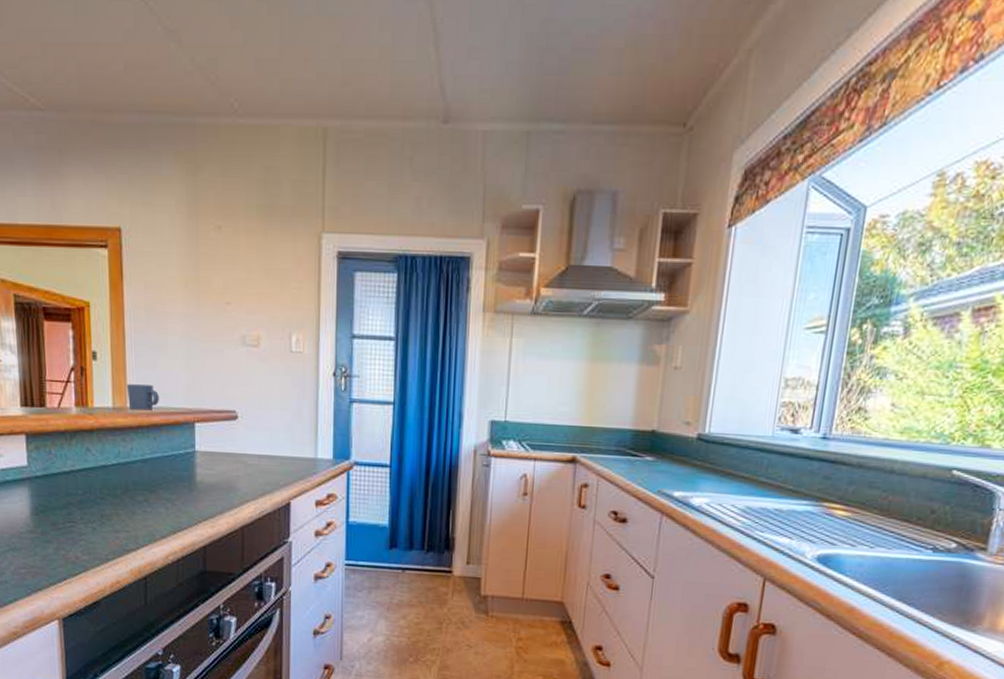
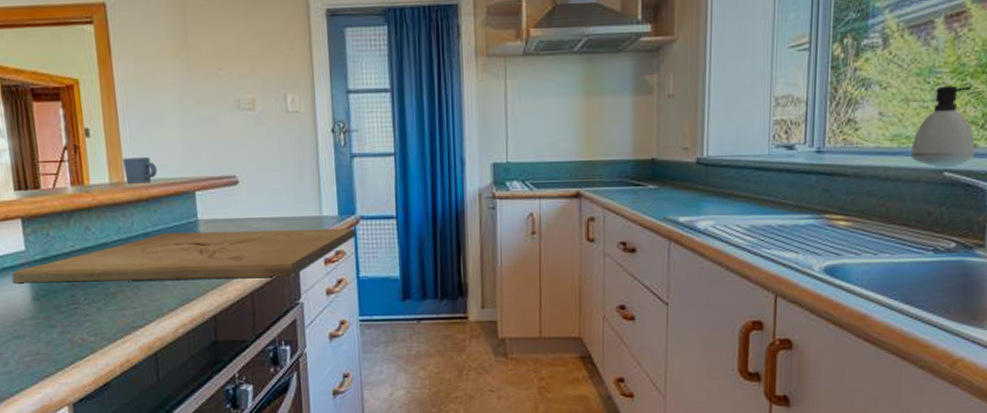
cutting board: none [12,461,349,516] -> present [11,228,356,284]
soap dispenser: none [919,381,992,466] -> present [910,85,975,167]

